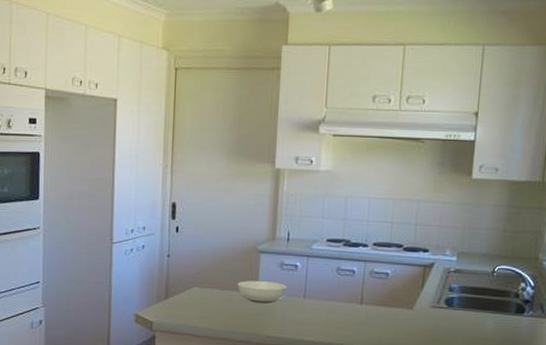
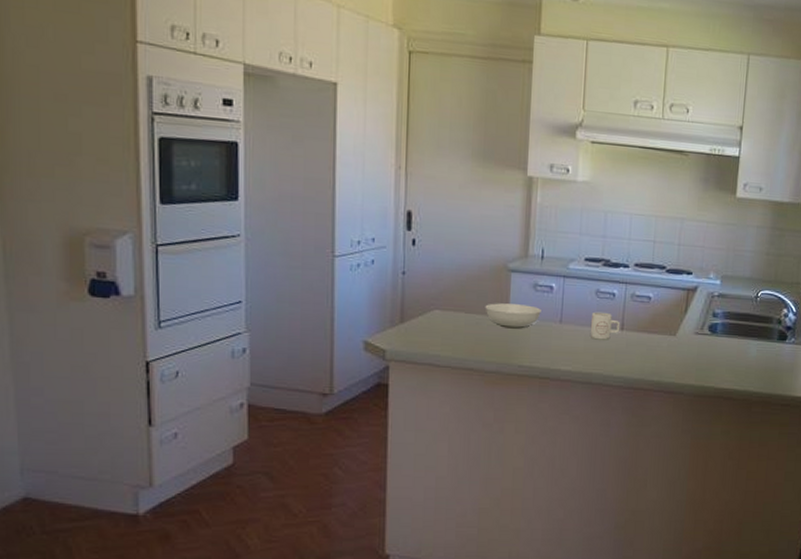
mug: none [331,287,360,314] -> present [590,312,621,341]

